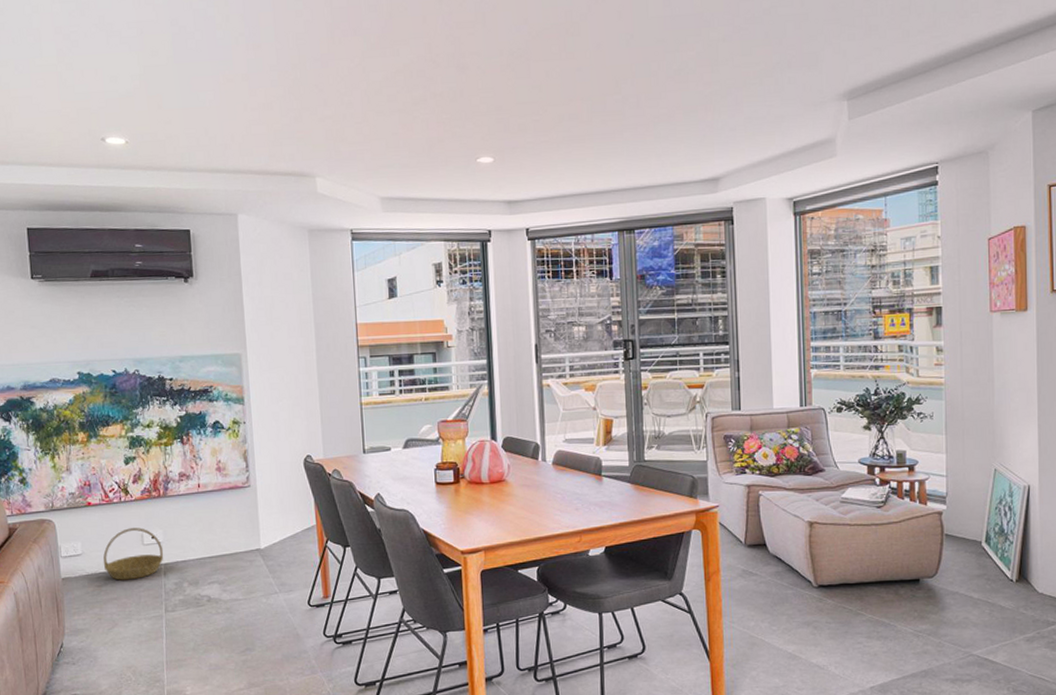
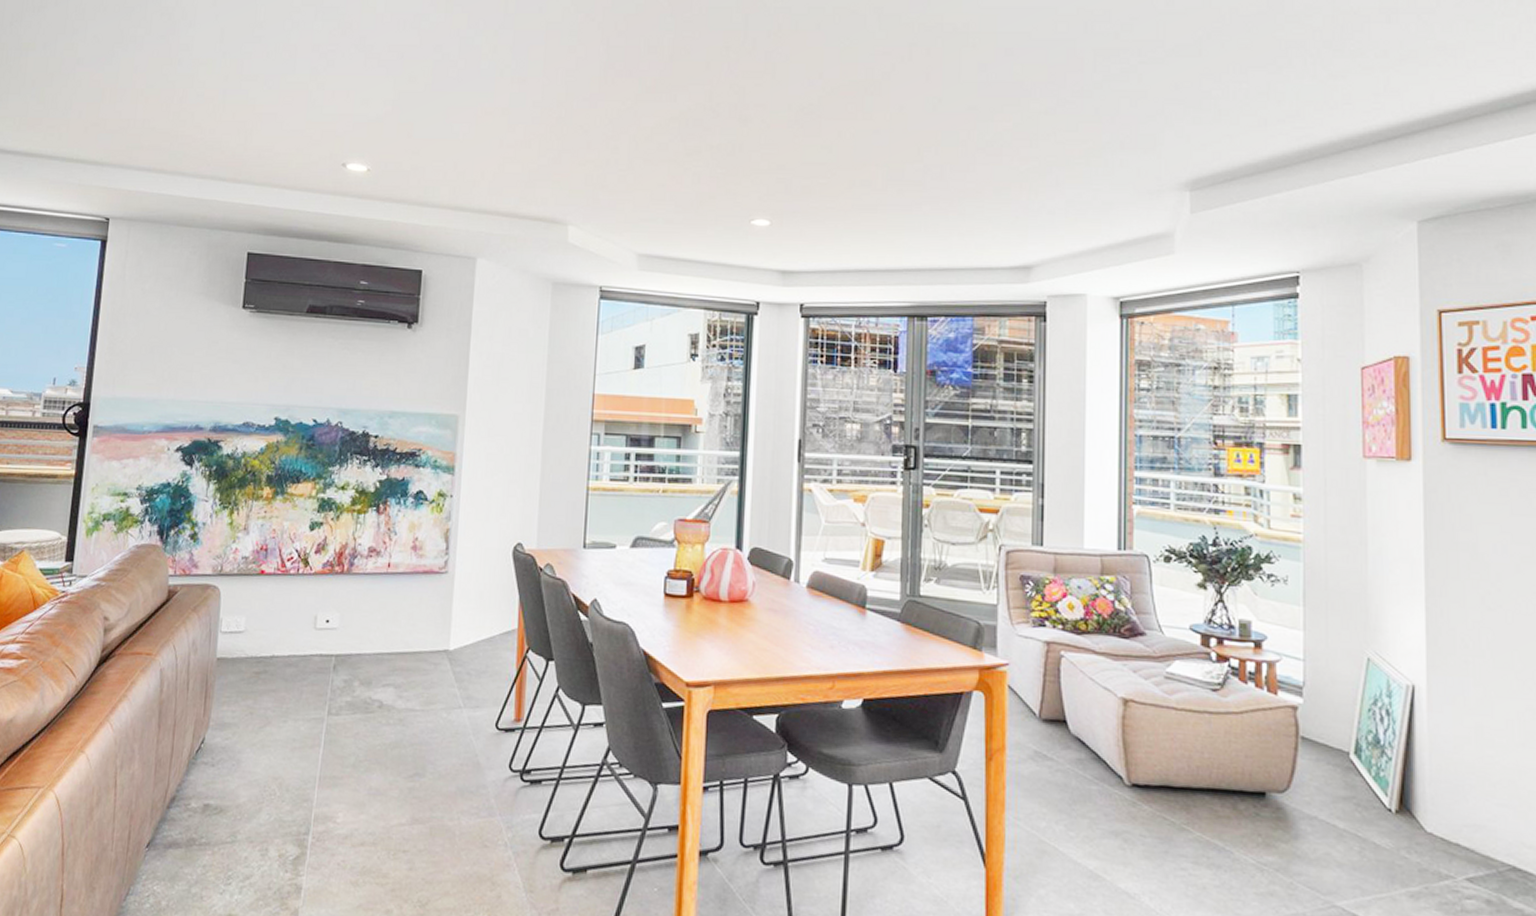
basket: present [103,528,164,581] -> none [266,606,337,670]

